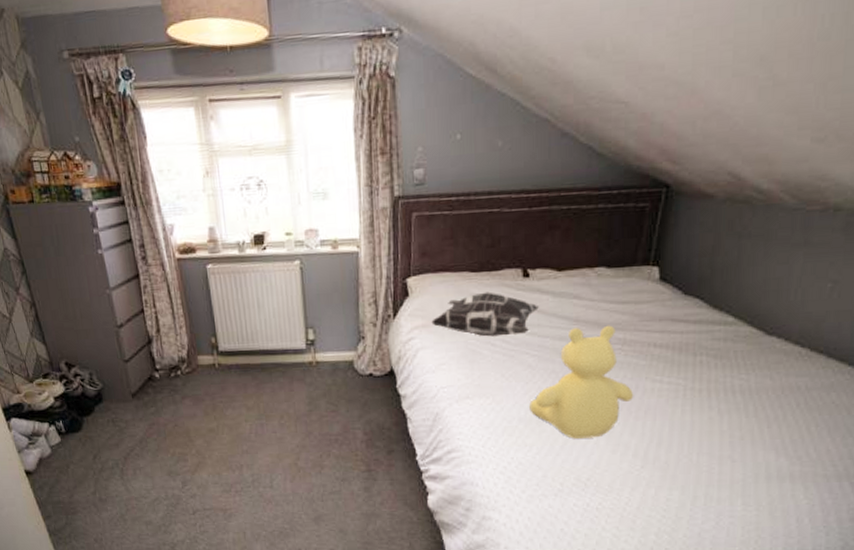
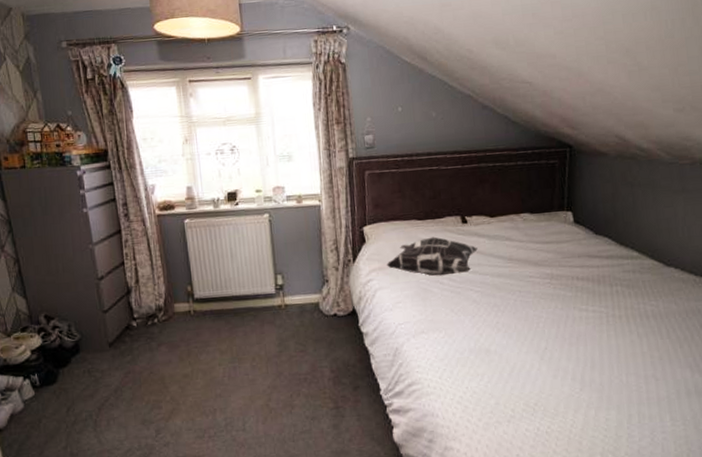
teddy bear: present [529,325,634,439] -> none [477,262,566,366]

